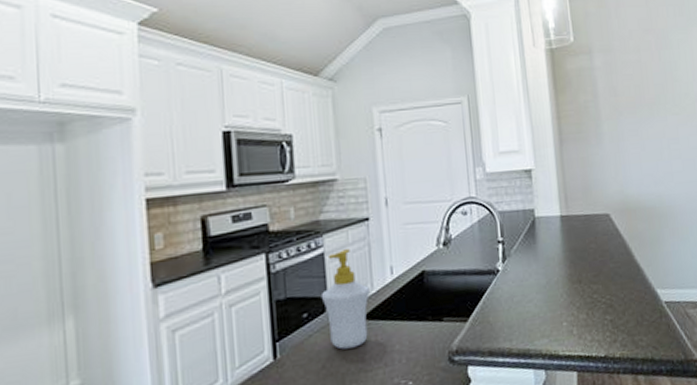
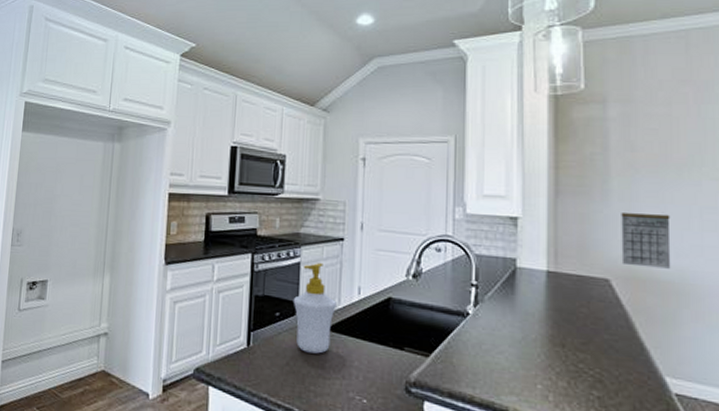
calendar: none [612,148,653,199] -> present [621,211,671,269]

